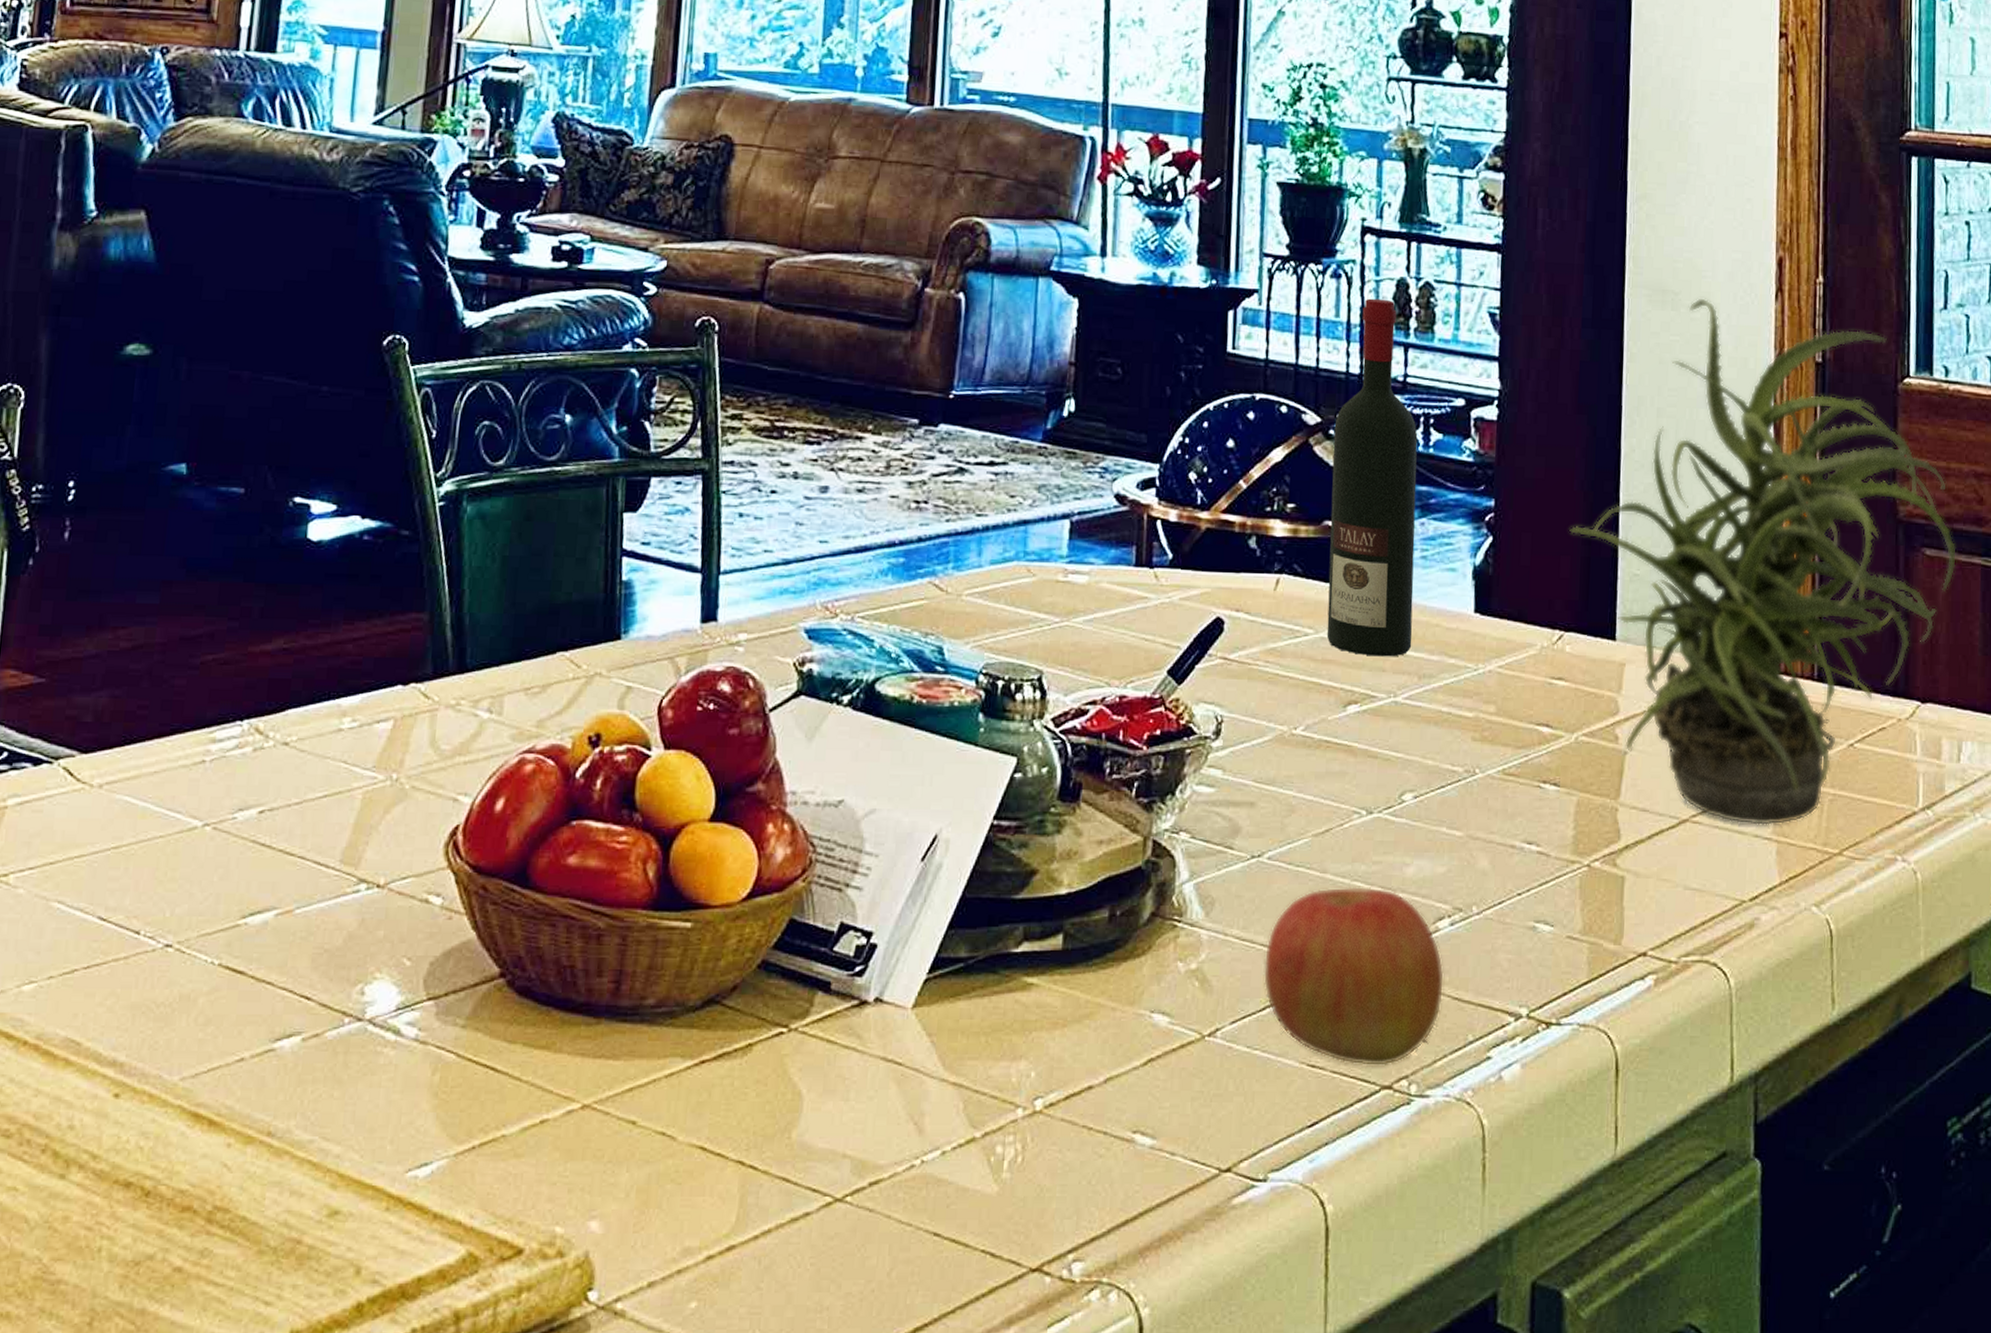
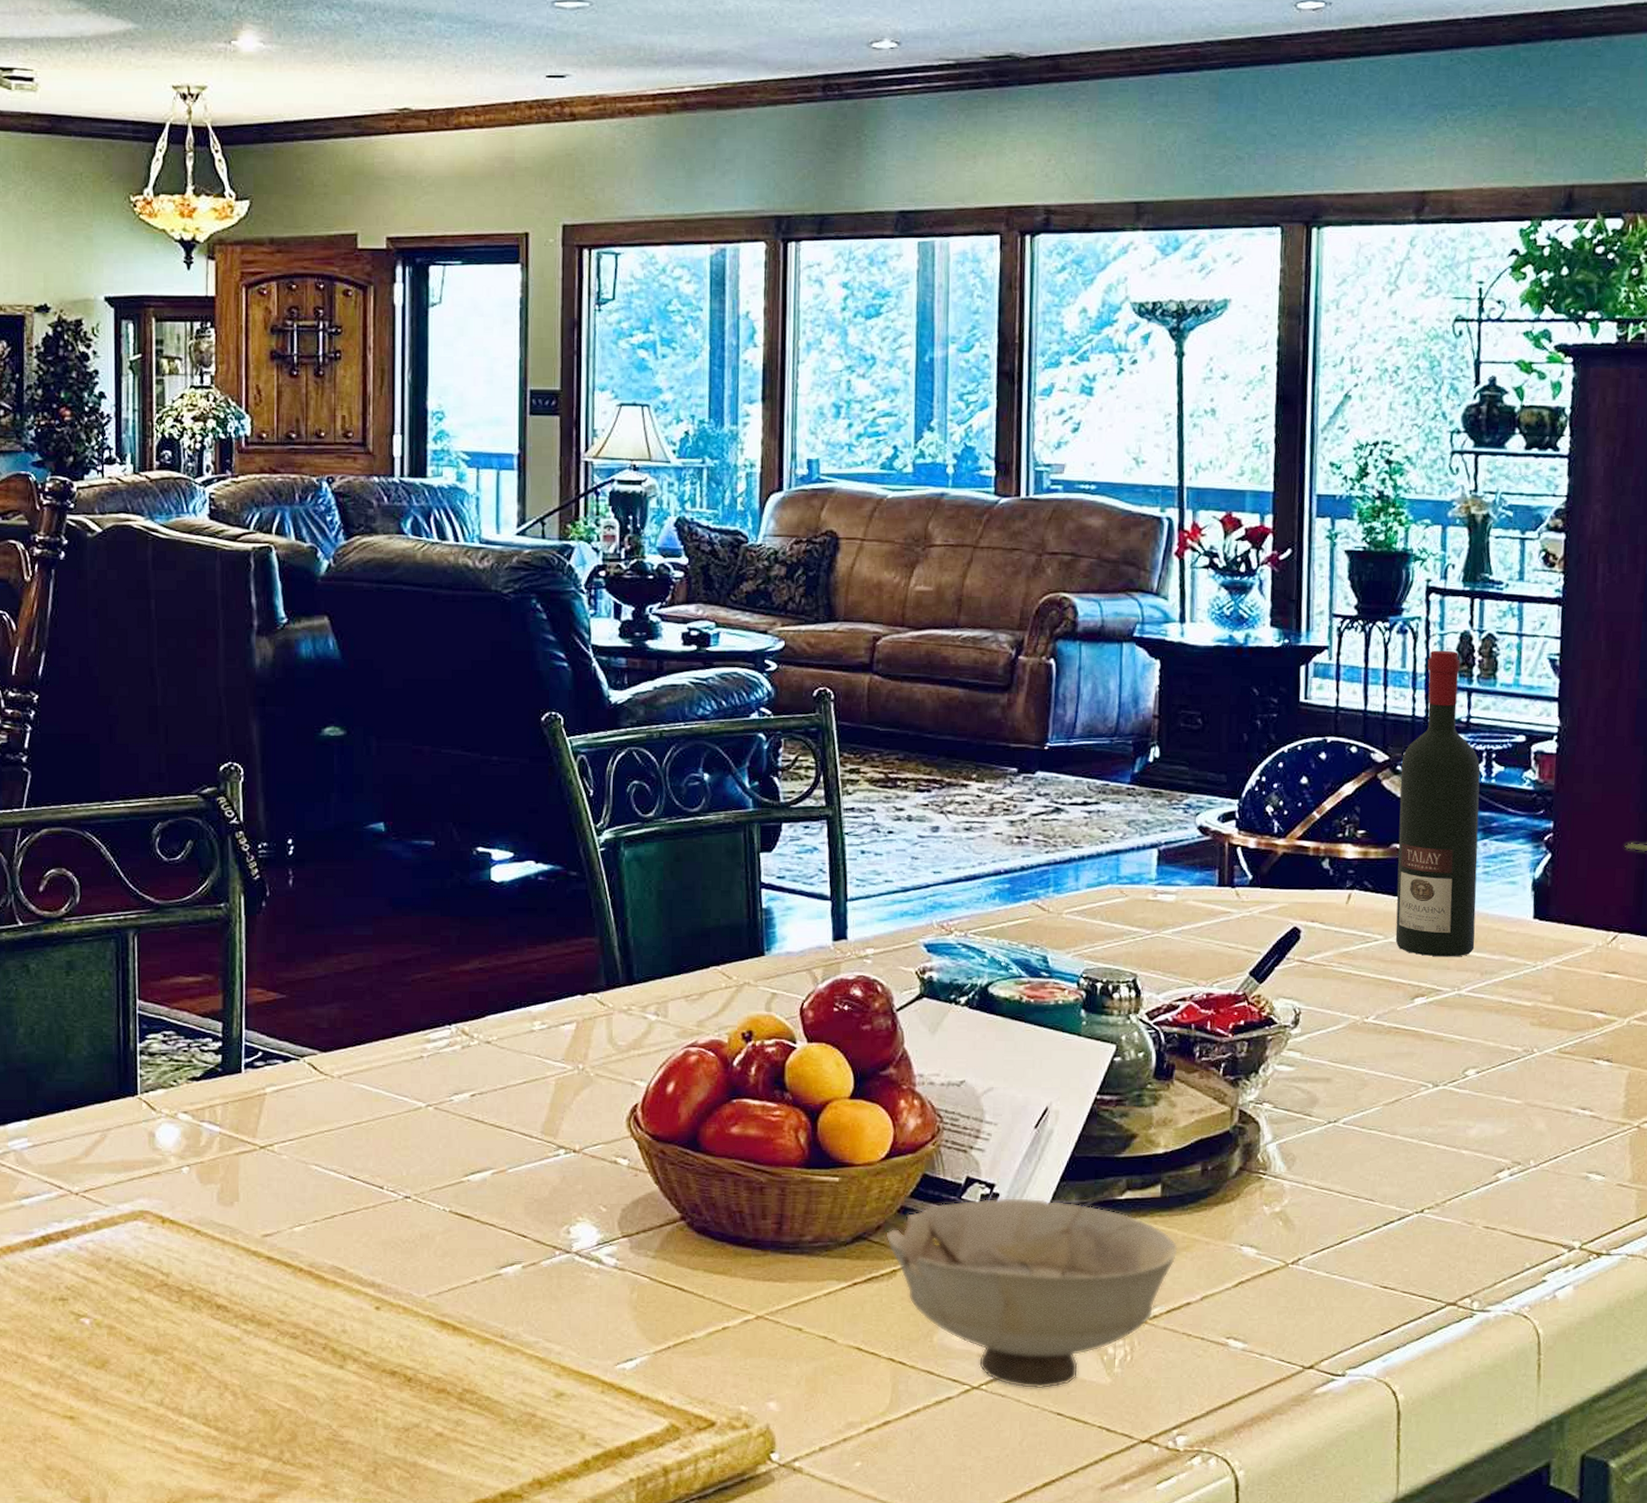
bowl: none [742,949,1080,1201] -> present [886,1197,1178,1389]
apple: present [1263,887,1445,1067] -> none [1339,1145,1504,1288]

